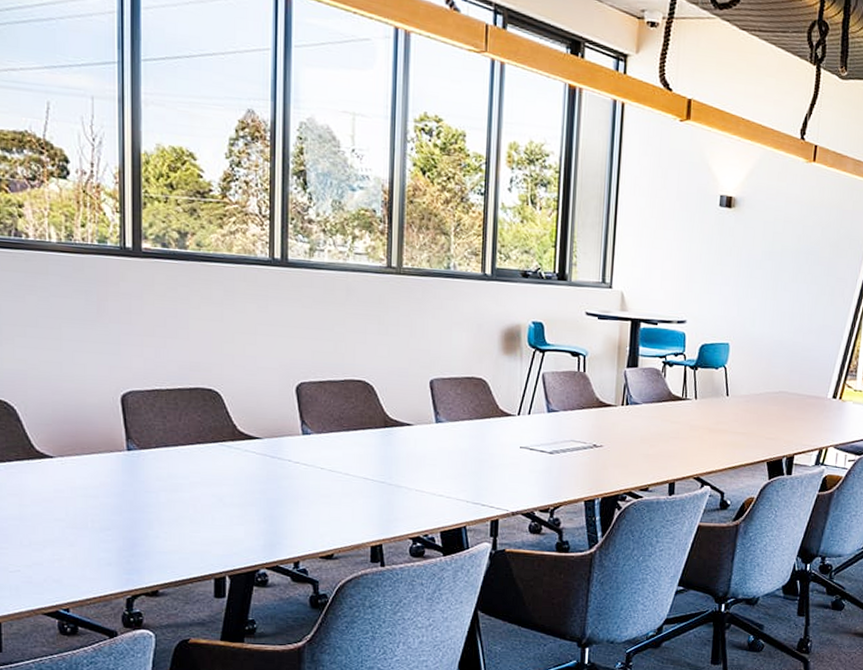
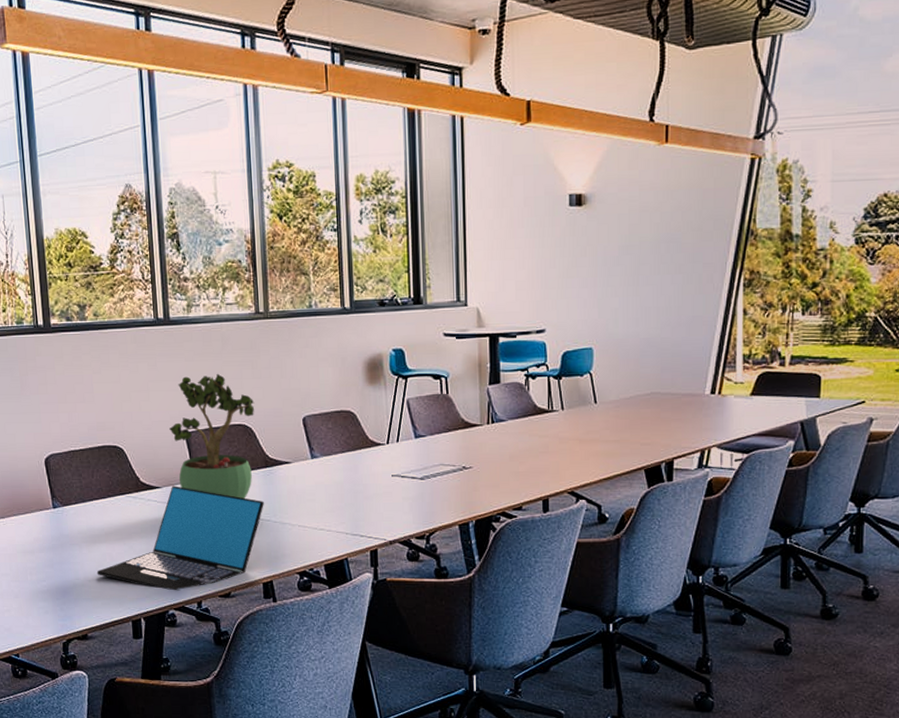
laptop: none [176,437,379,549] -> present [96,485,264,591]
potted plant: none [277,323,378,458] -> present [169,373,255,499]

